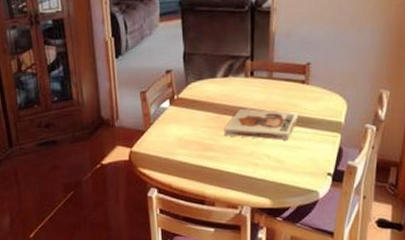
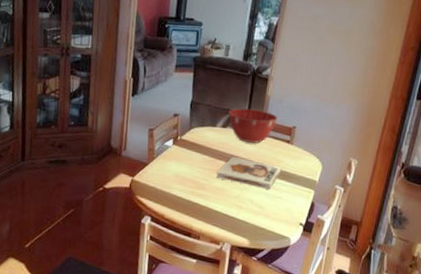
mixing bowl: none [228,50,287,90] -> present [228,108,278,143]

